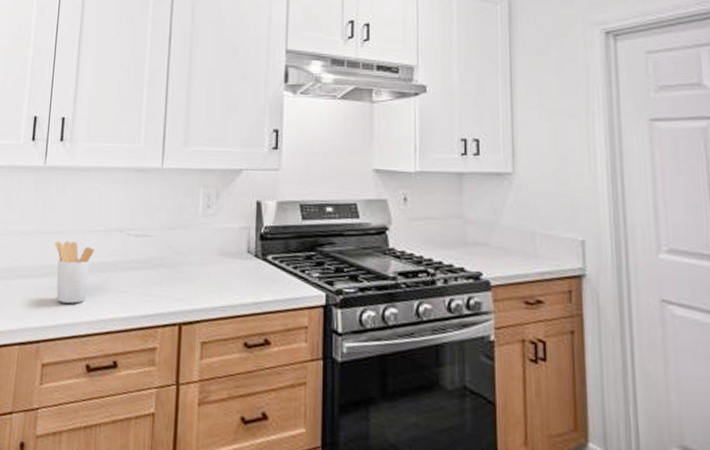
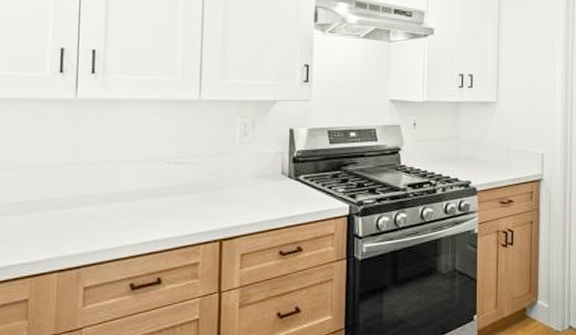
utensil holder: present [54,241,95,304] -> none [91,172,134,229]

